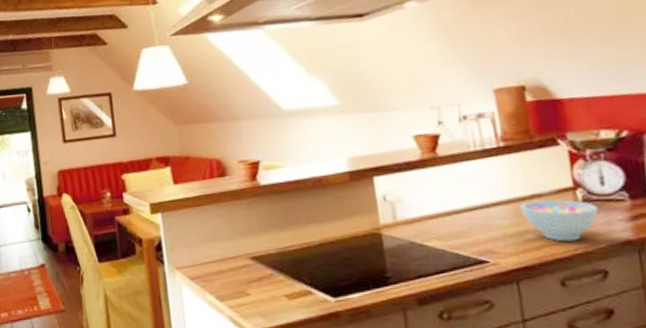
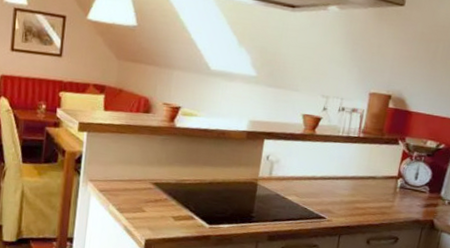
bowl: present [520,199,599,242] -> none [358,180,408,214]

